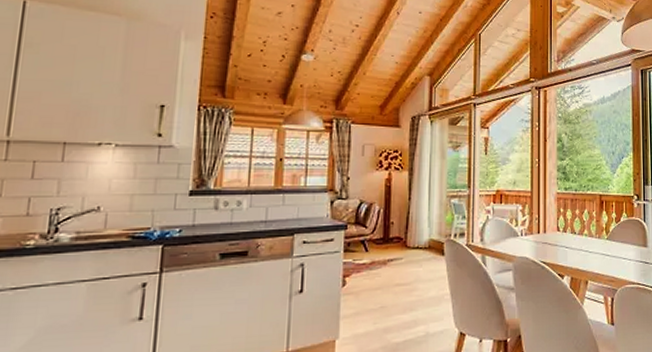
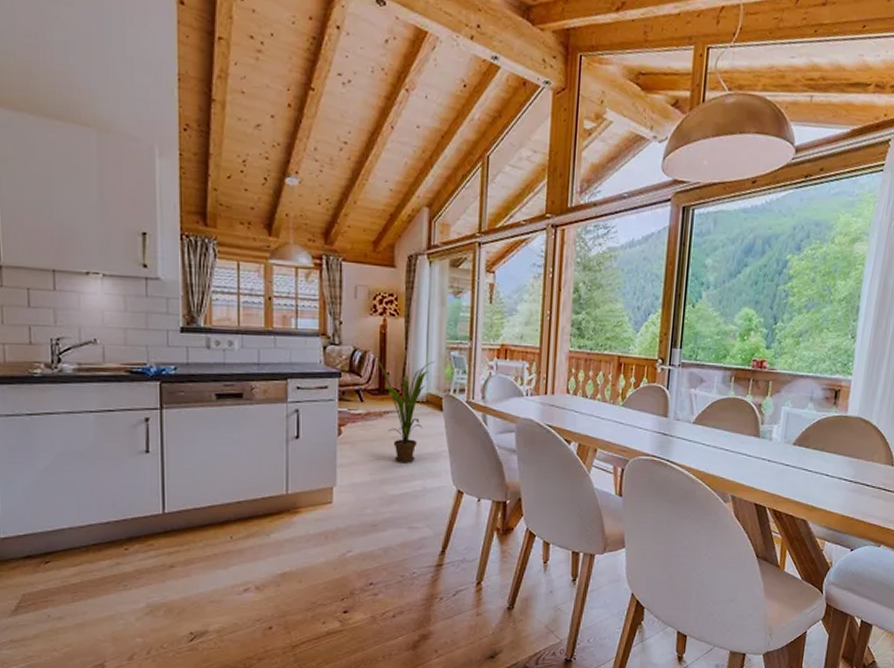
house plant: none [381,208,437,310] -> present [376,358,435,463]

